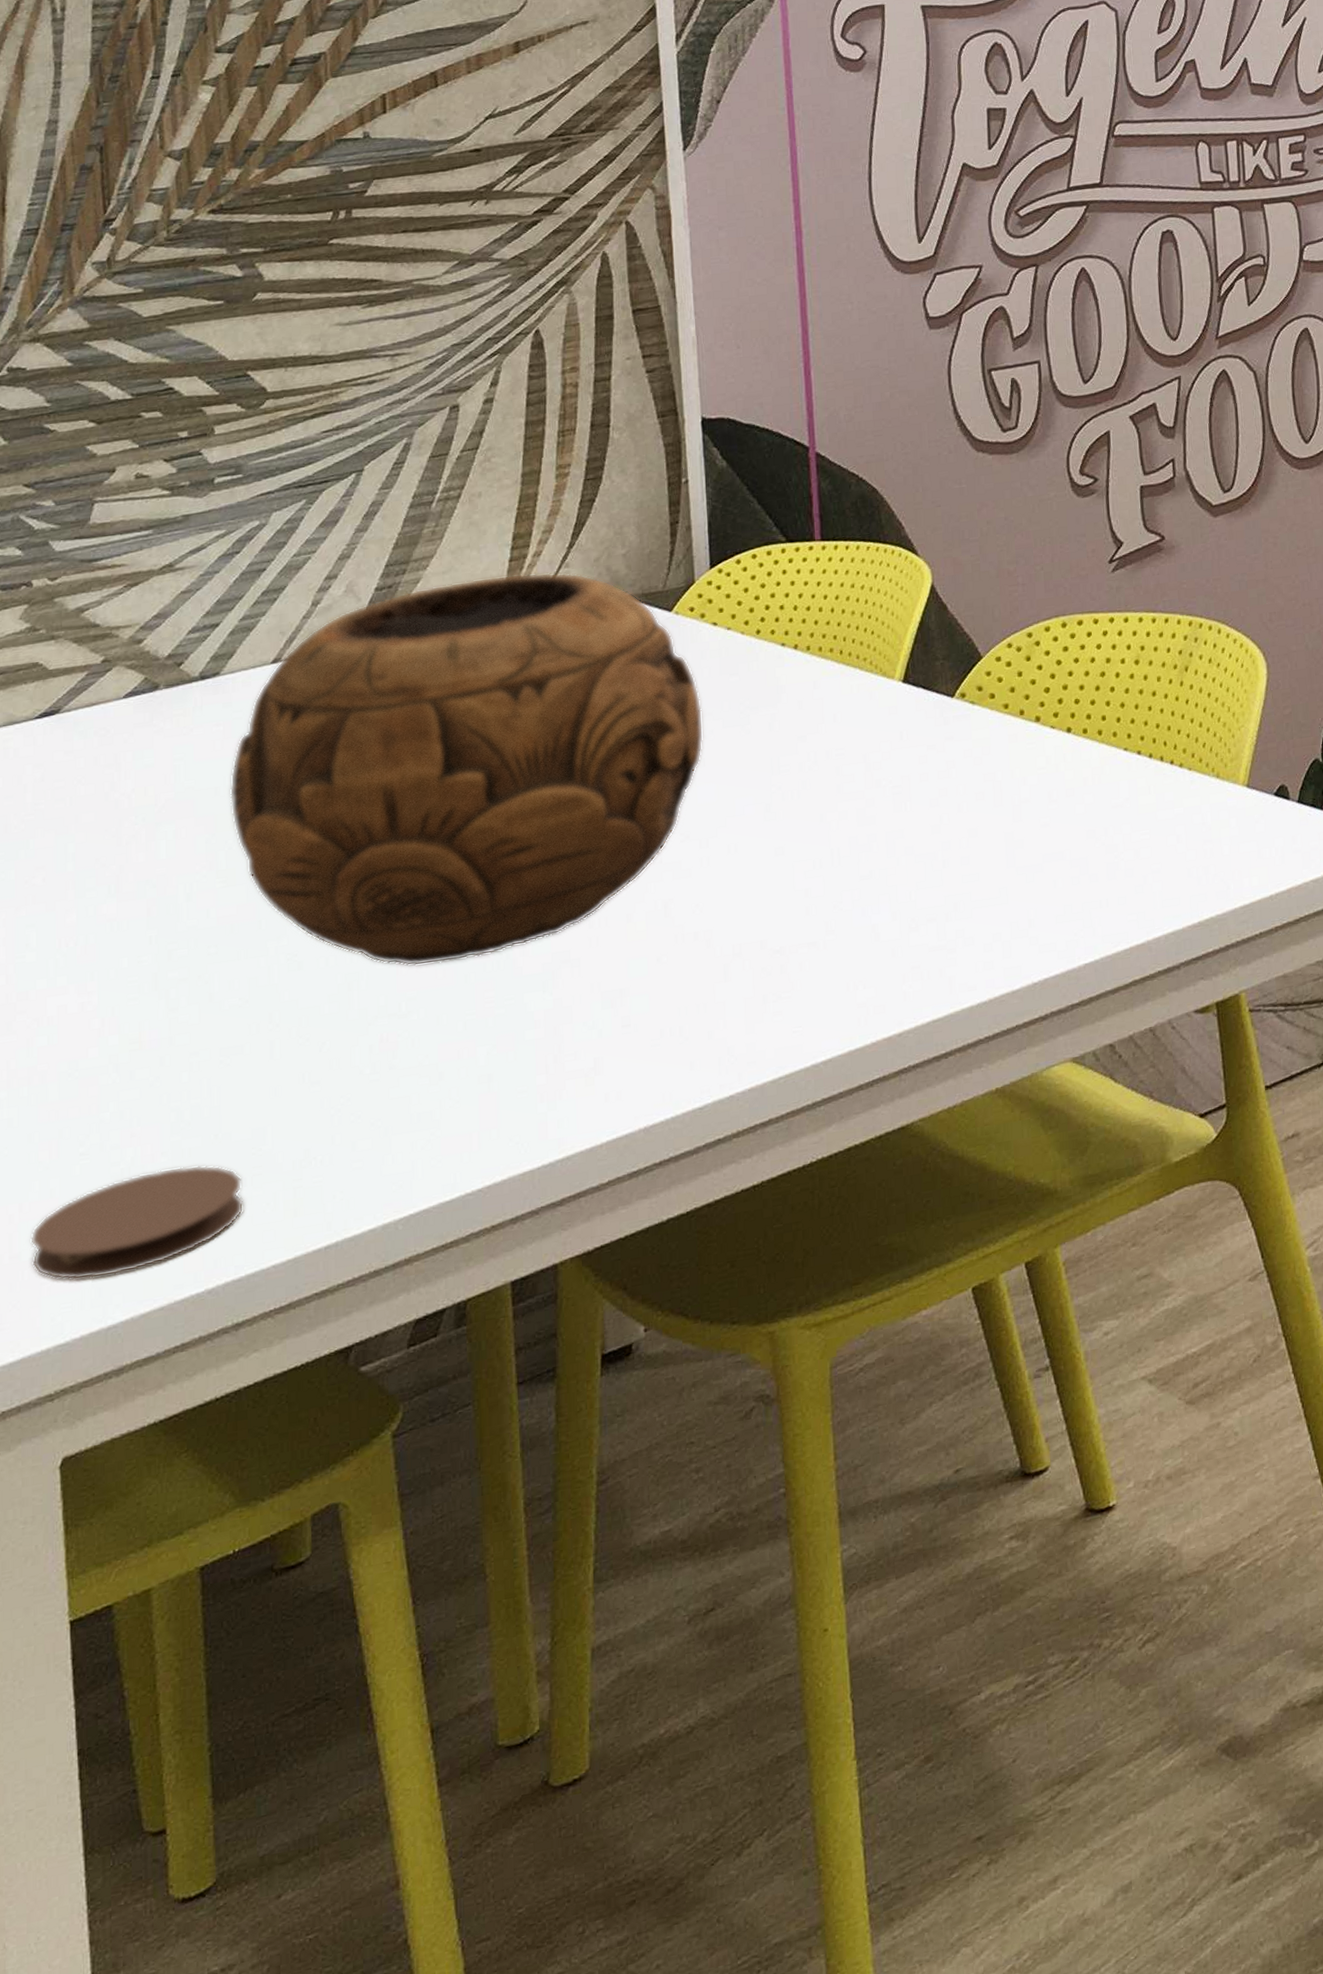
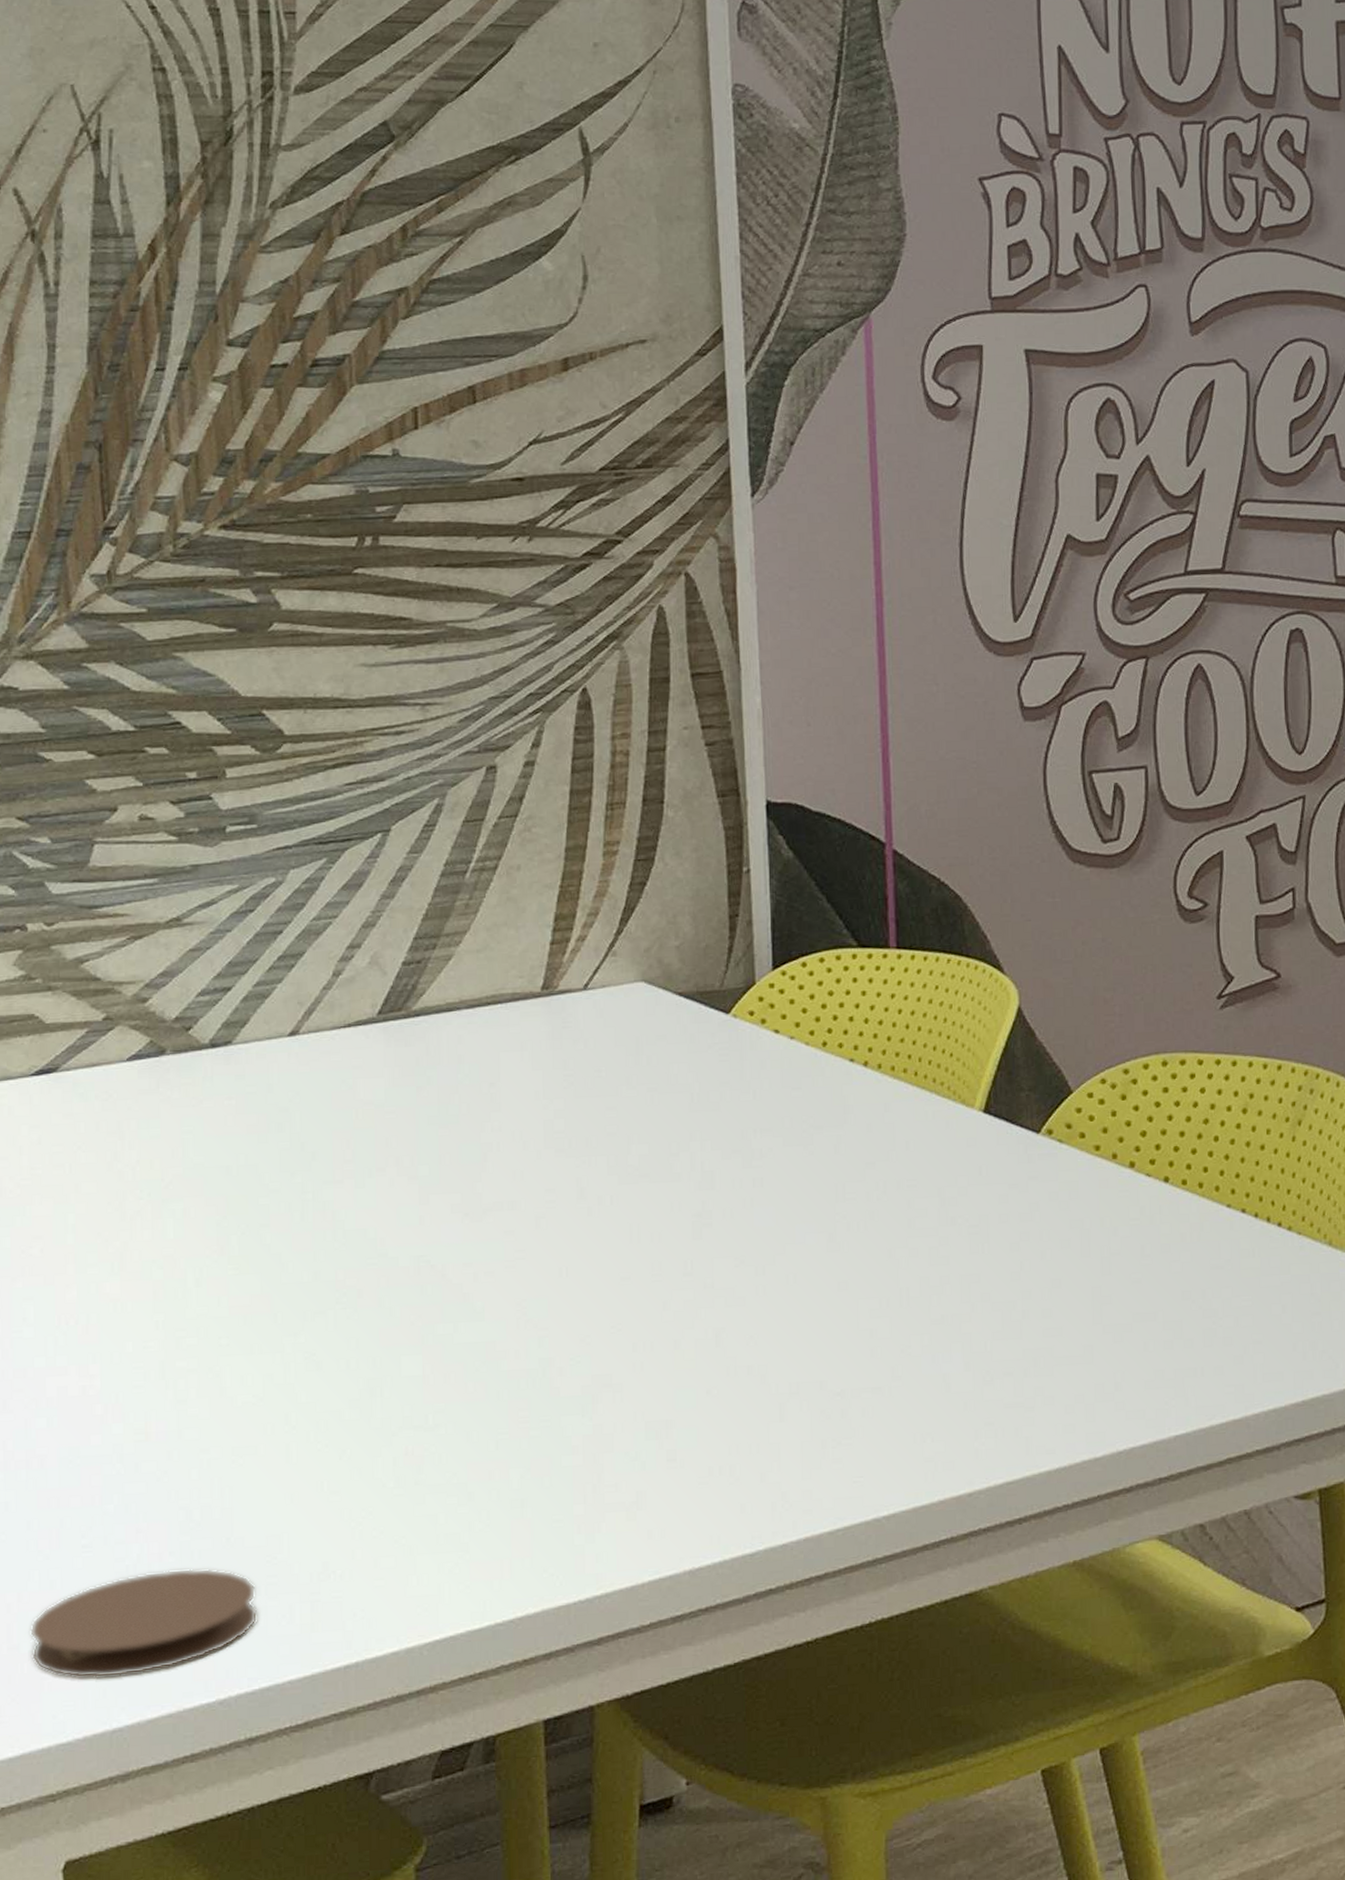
decorative bowl: present [229,572,704,966] -> none [242,958,762,1377]

